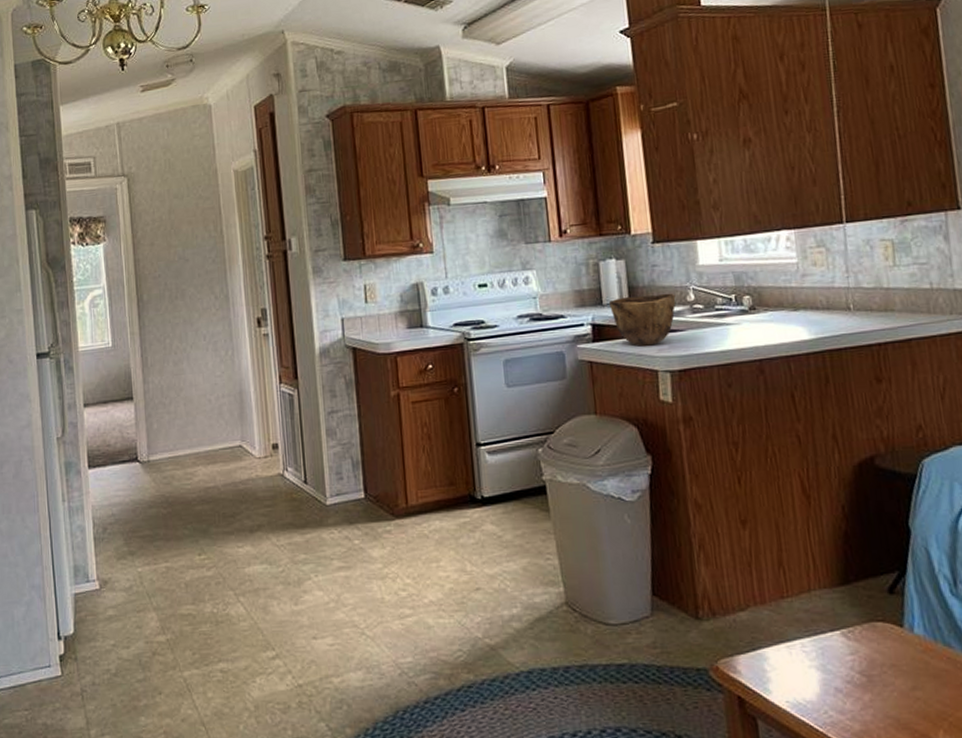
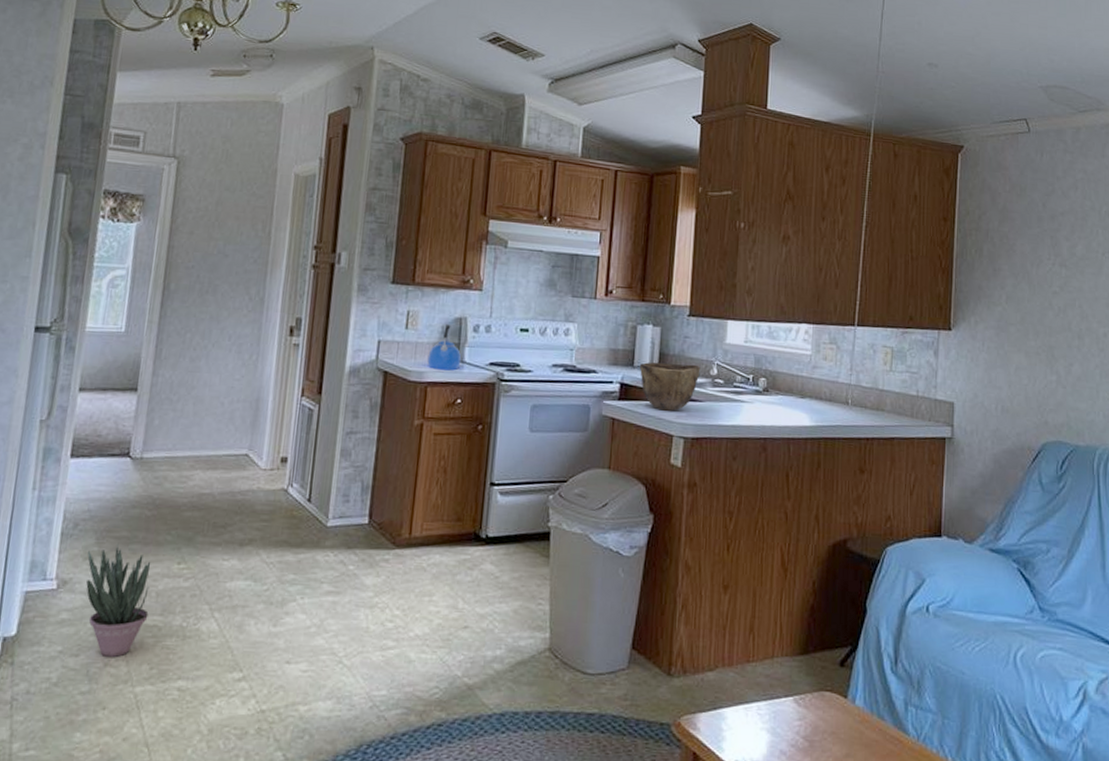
potted plant: none [120,543,182,647] -> present [86,544,151,658]
kettle: none [391,292,426,339] -> present [427,324,462,371]

